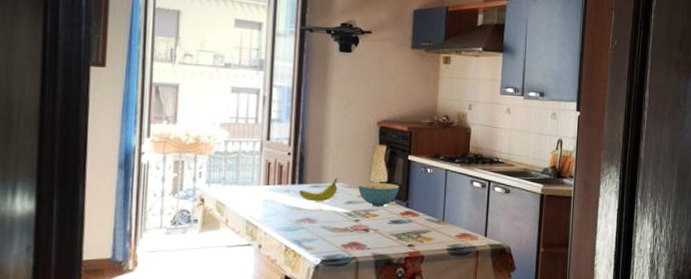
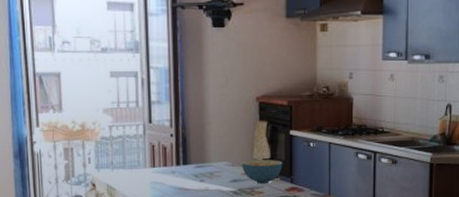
fruit: present [299,178,338,202] -> none [184,157,222,182]

